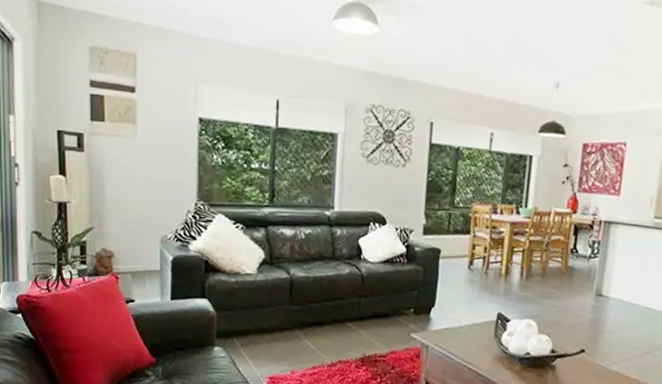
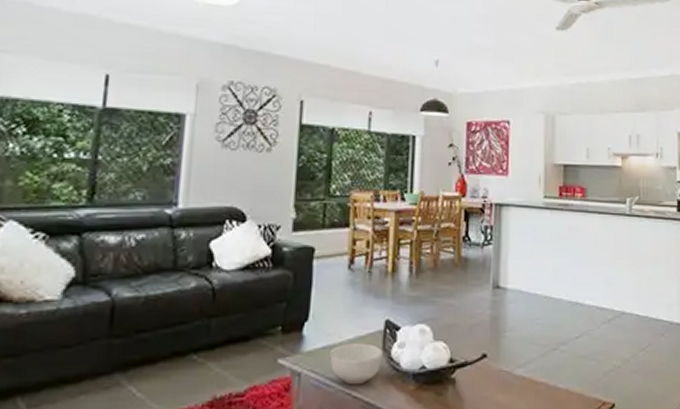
bowl: none [451,327,495,361] -> present [330,342,383,385]

